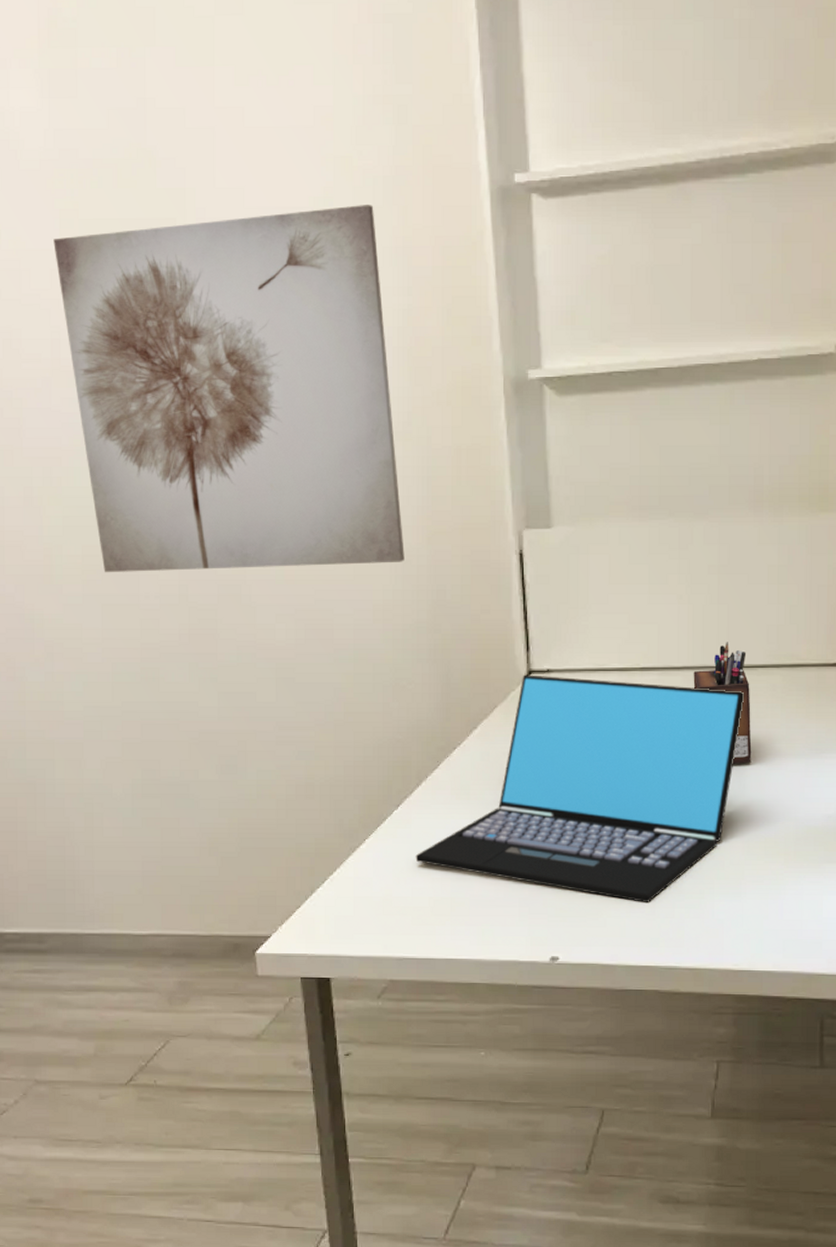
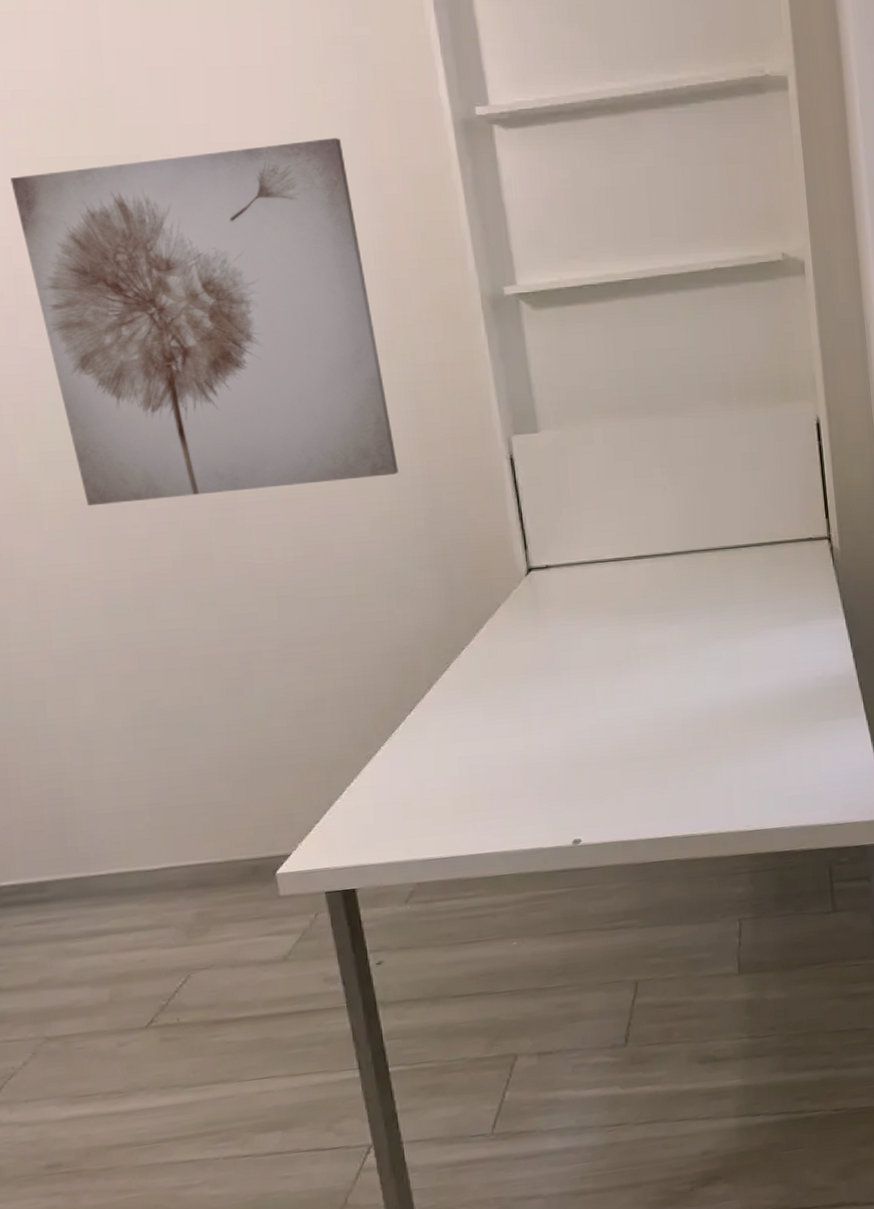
laptop: present [415,674,745,902] -> none [432,570,732,778]
desk organizer: present [693,642,752,764] -> none [683,526,744,638]

